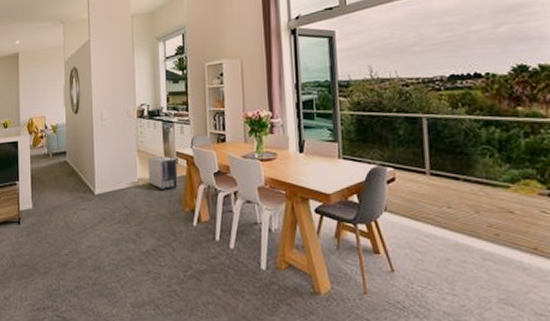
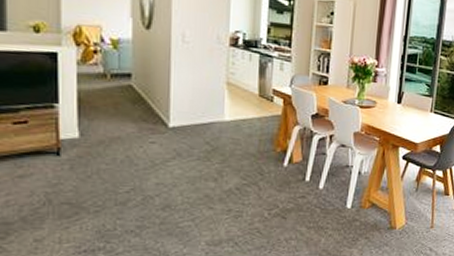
air purifier: present [147,156,178,191] -> none [237,91,273,129]

